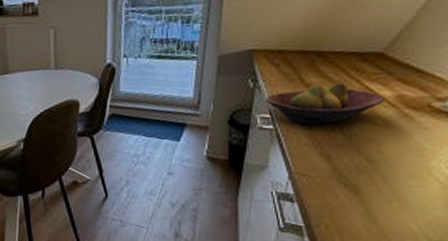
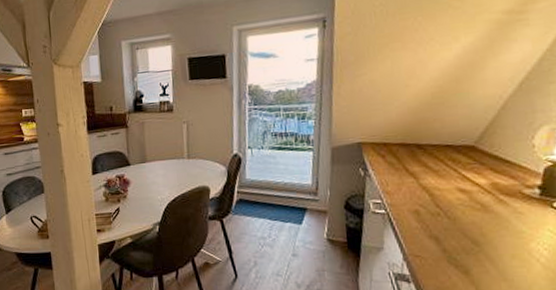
fruit bowl: present [266,82,384,125] -> none [376,171,481,209]

